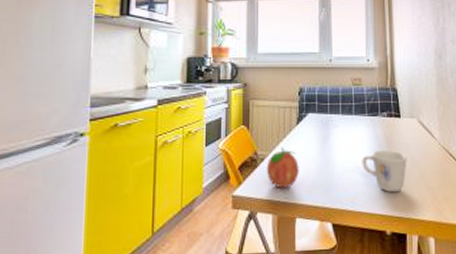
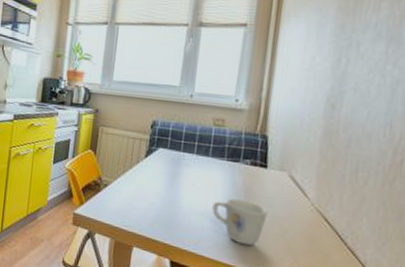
fruit: present [266,147,299,189] -> none [108,177,143,217]

